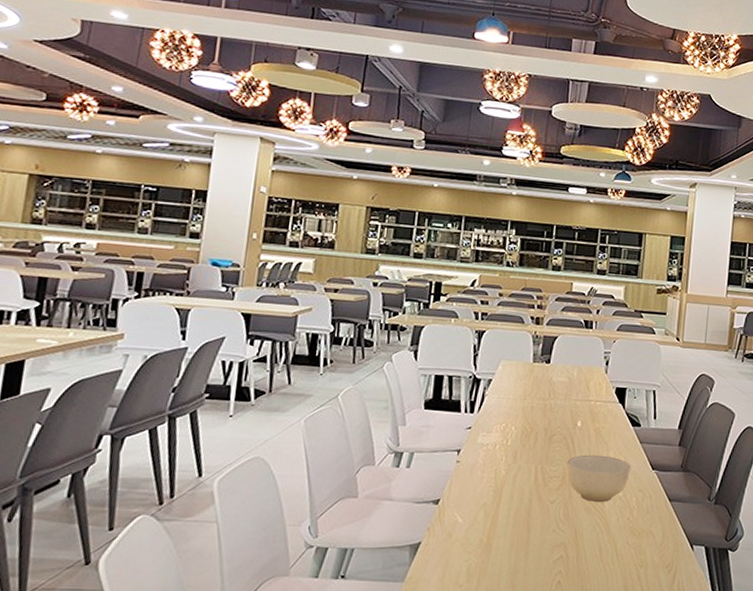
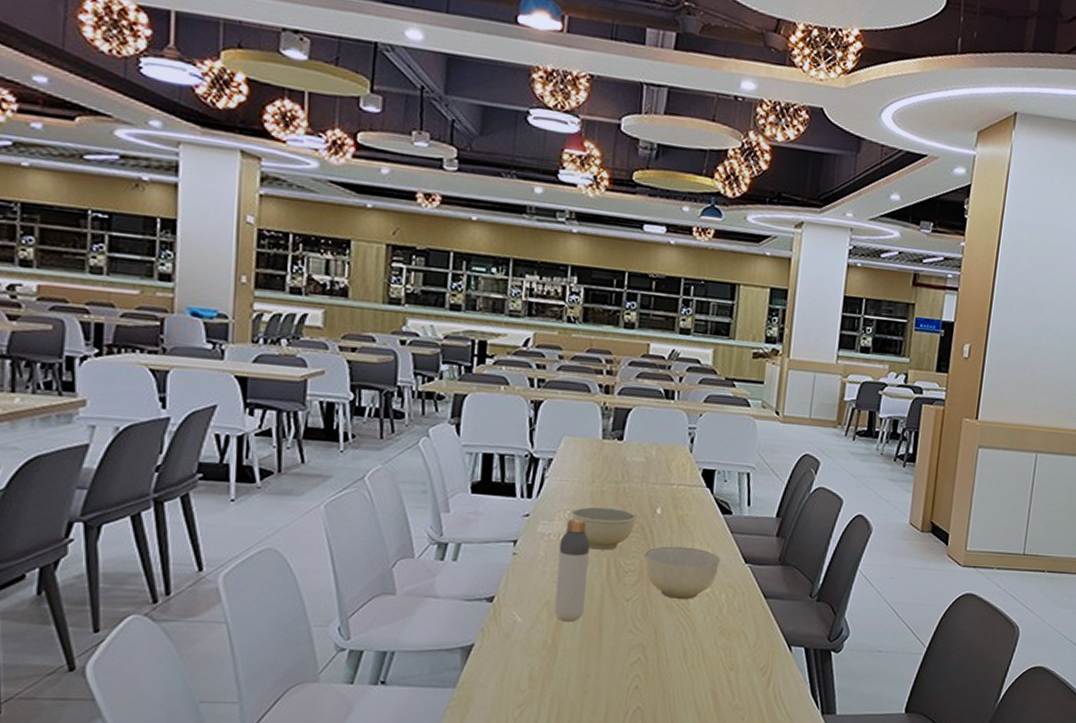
bottle: none [489,430,521,522] -> present [554,518,590,622]
soup bowl: none [505,420,560,458] -> present [570,506,637,550]

